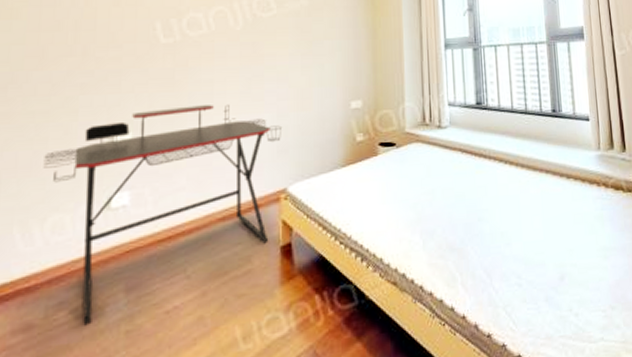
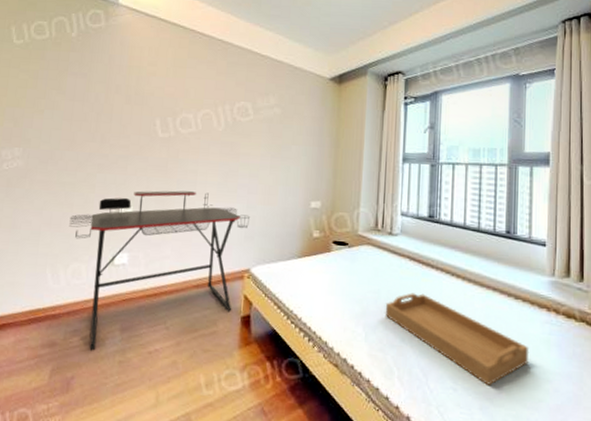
serving tray: none [441,187,586,274] -> present [385,293,530,385]

